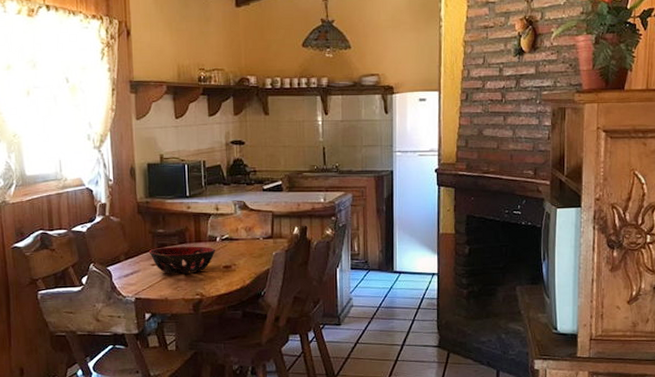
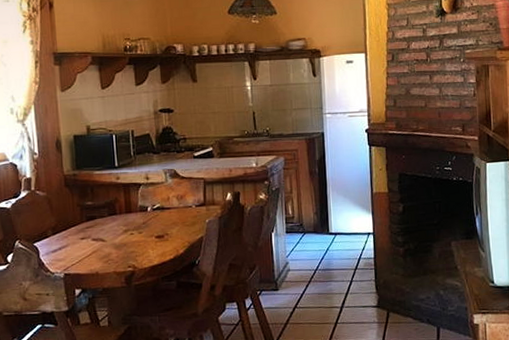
decorative bowl: present [148,246,216,274] -> none [77,217,147,247]

